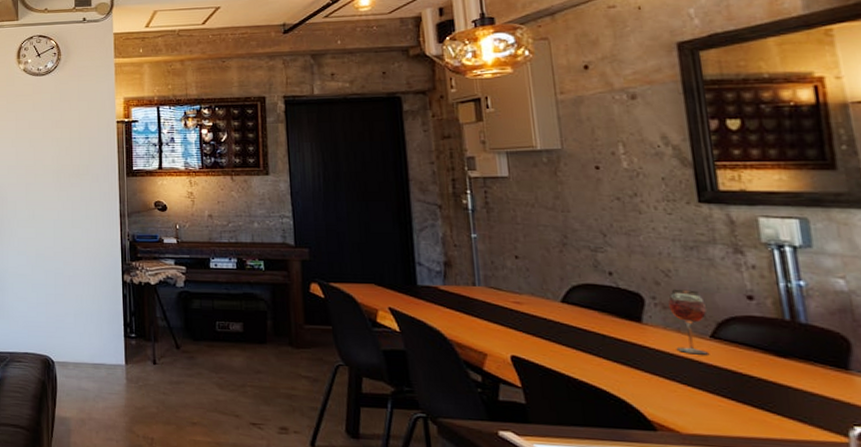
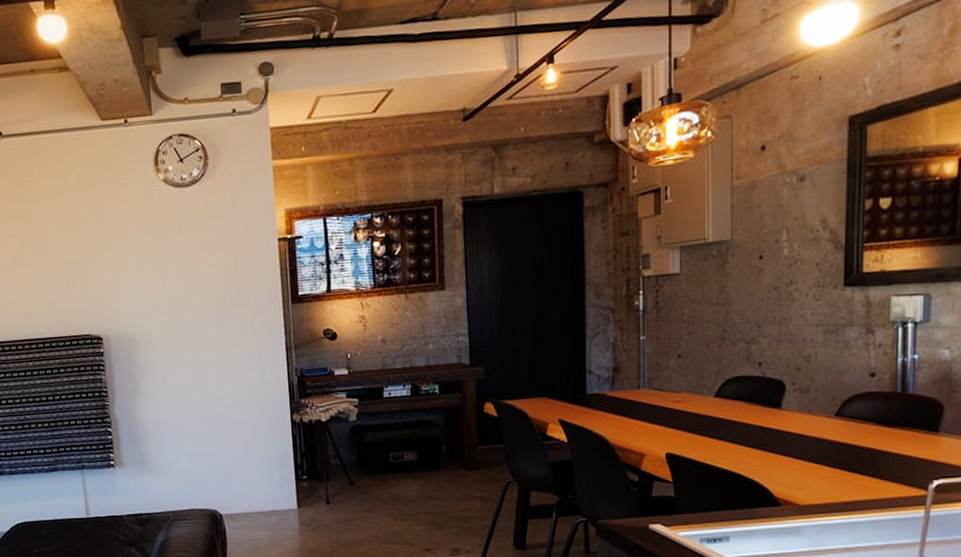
wineglass: present [668,289,708,355] -> none [805,372,837,433]

